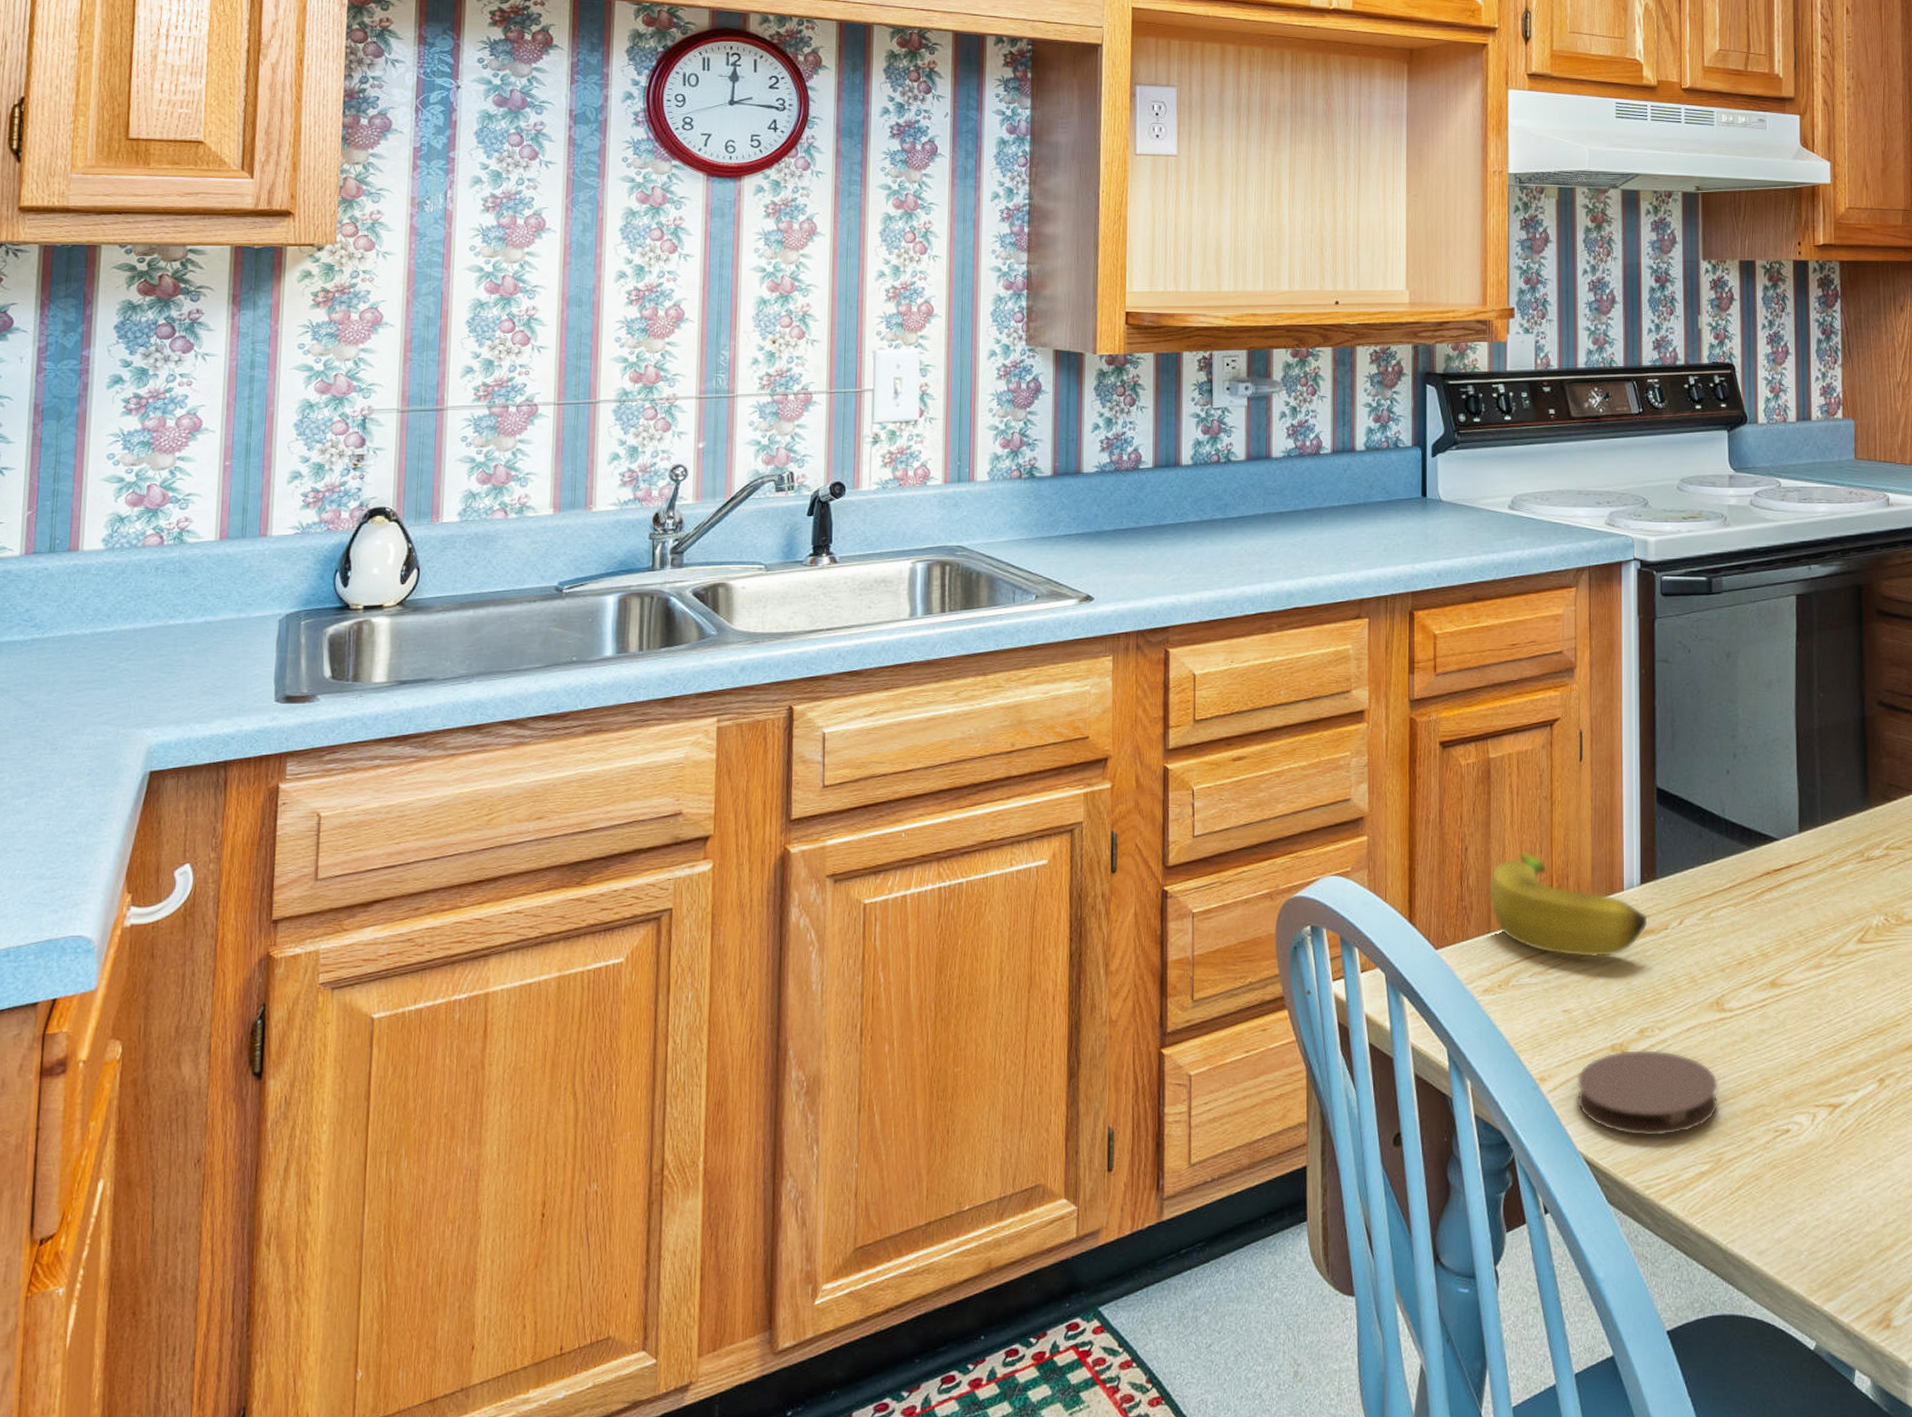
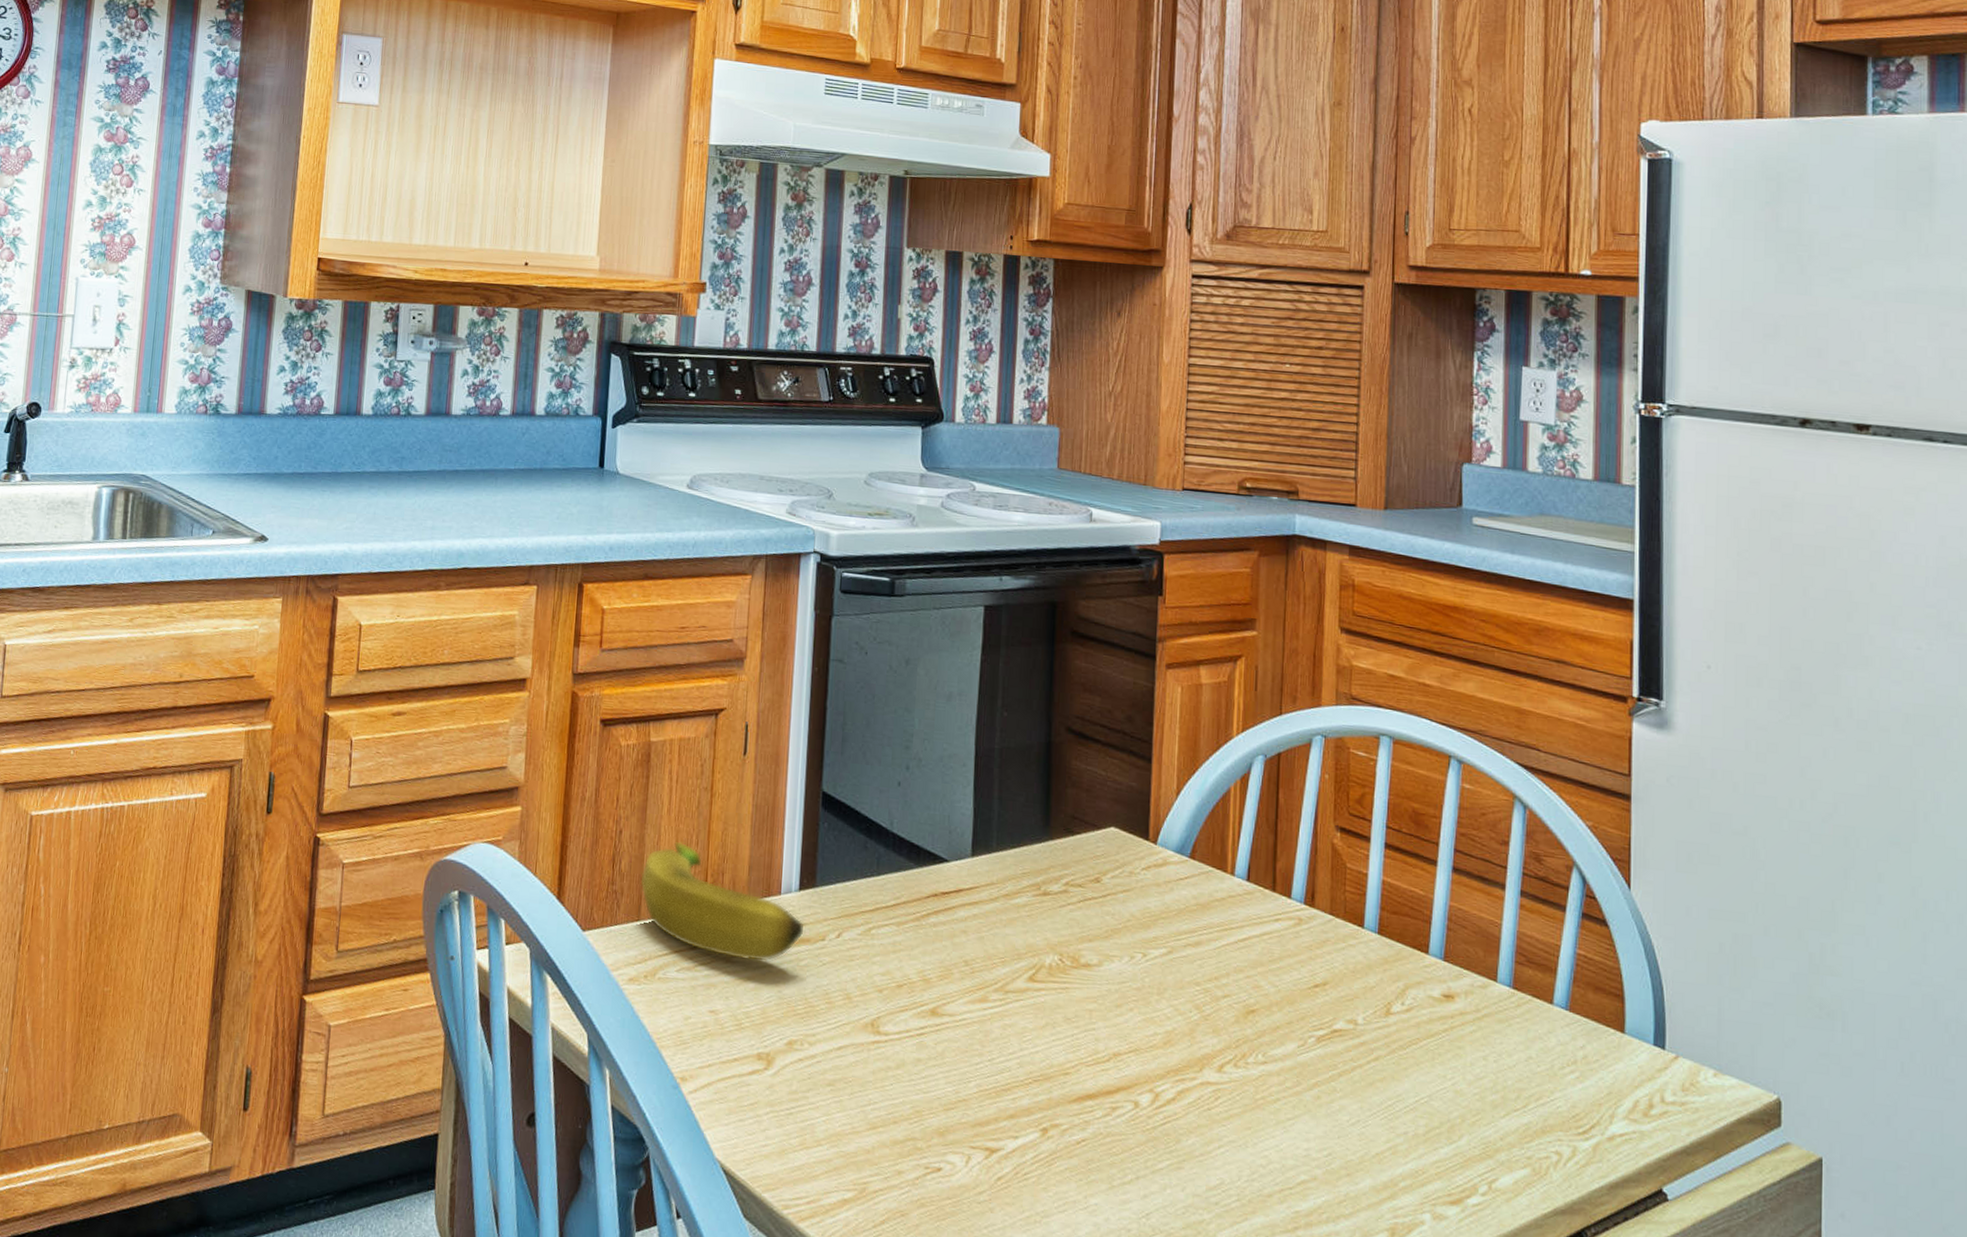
coaster: present [1576,1049,1718,1136] -> none [717,1060,868,1157]

